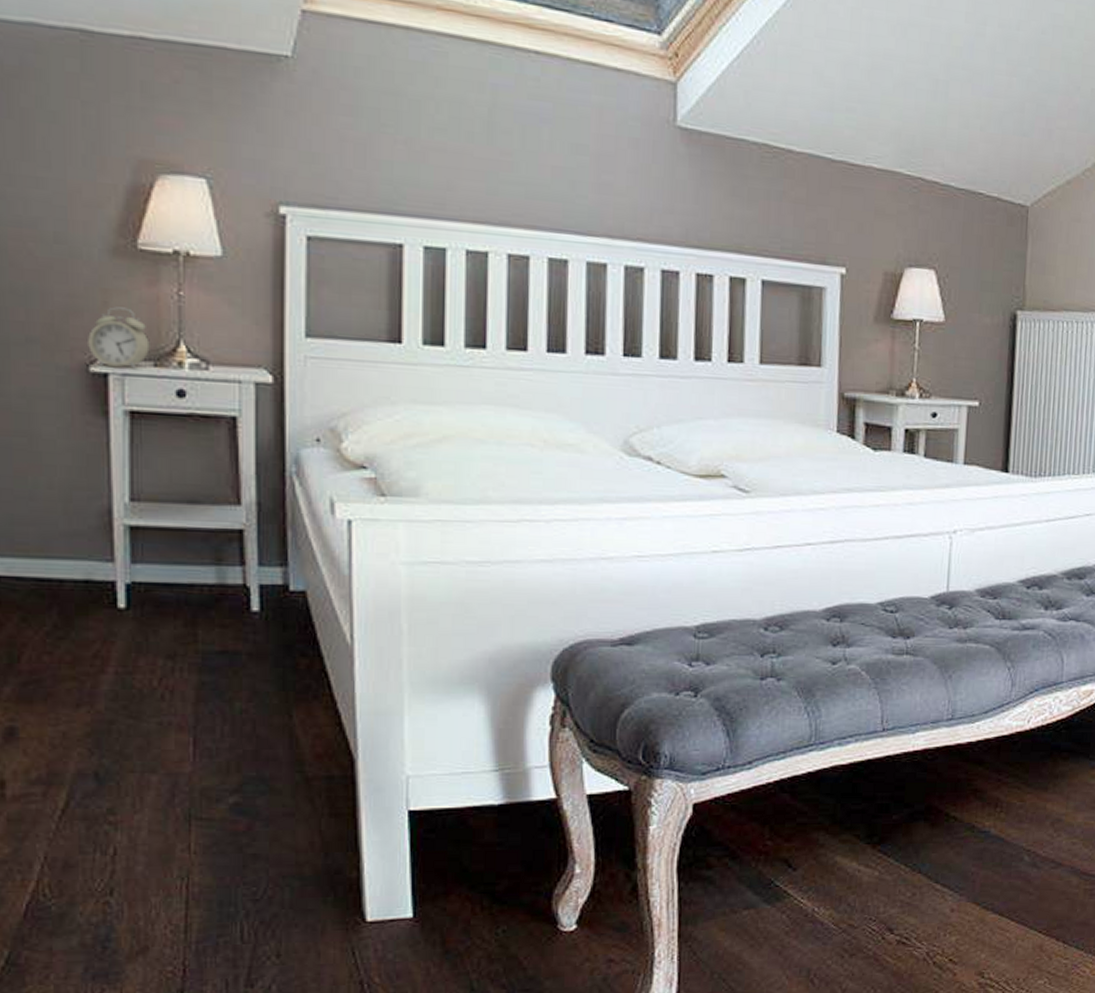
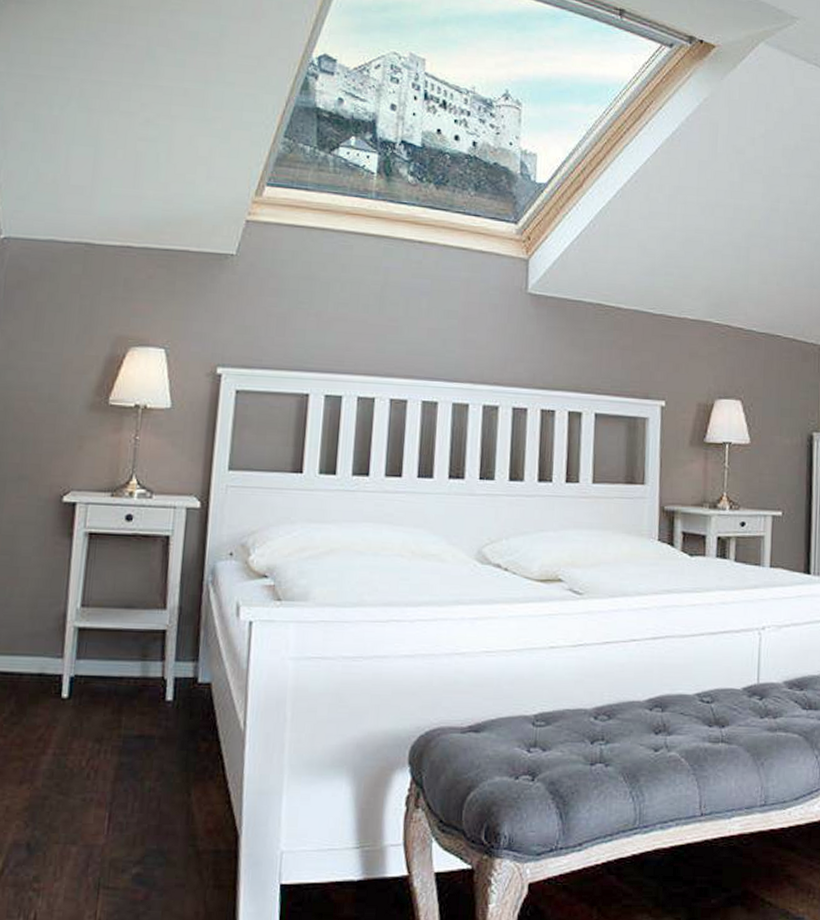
alarm clock: present [88,306,150,369] -> none [64,450,110,499]

